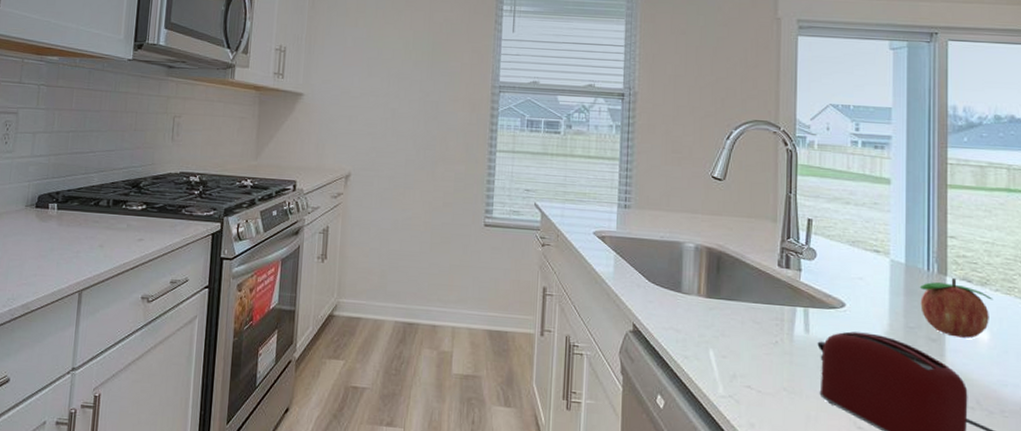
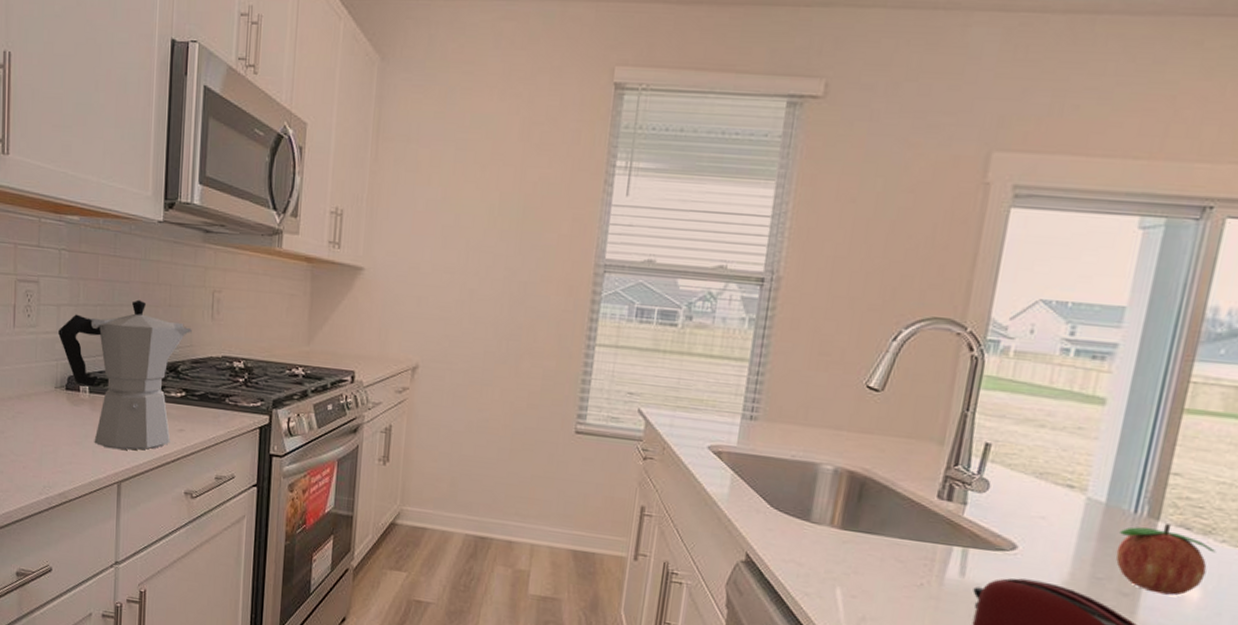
moka pot: none [32,126,154,261] -> present [58,299,192,451]

